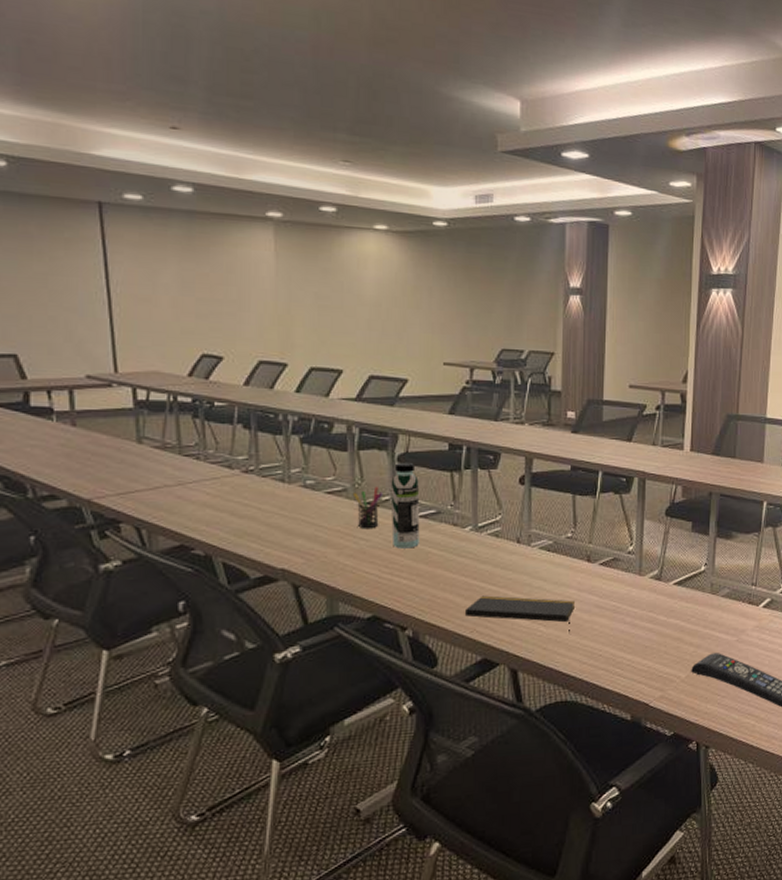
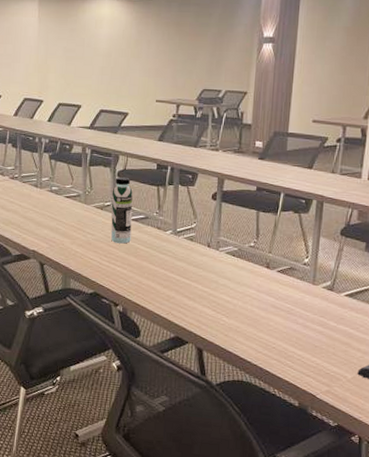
pen holder: present [354,487,383,528] -> none [85,195,106,226]
notepad: present [464,595,576,634] -> none [162,286,255,326]

